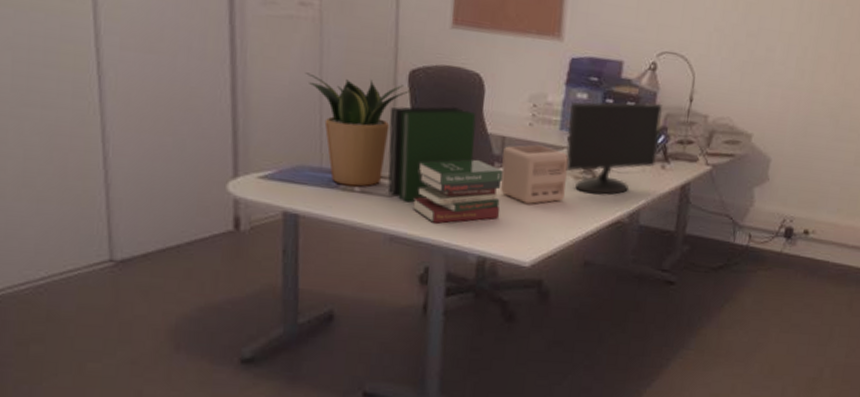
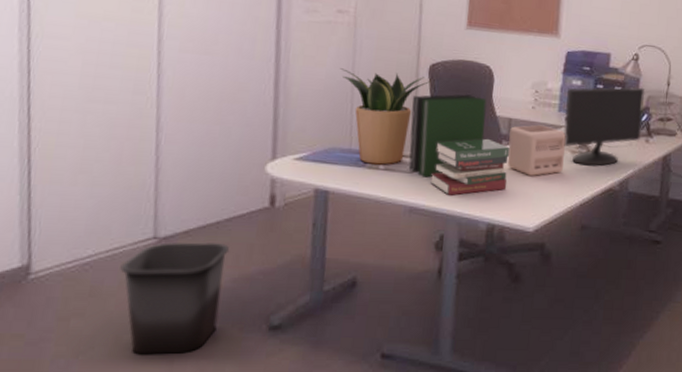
waste bin: none [77,266,192,385] -> present [120,242,229,355]

